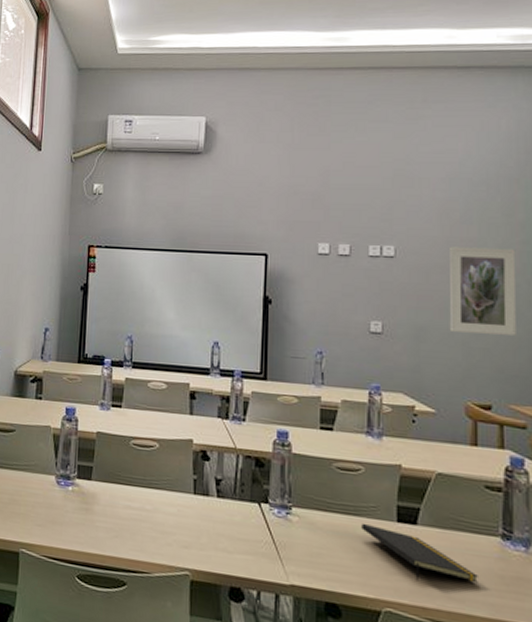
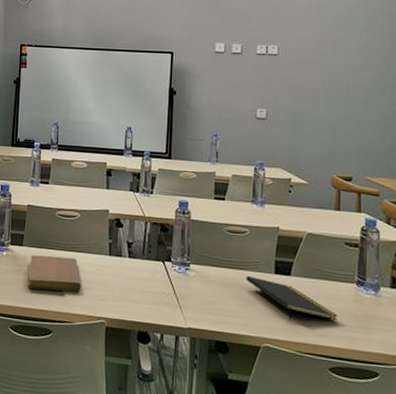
notebook: none [97,491,160,537] -> present [28,255,81,292]
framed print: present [448,247,517,335] -> none [320,46,375,120]

